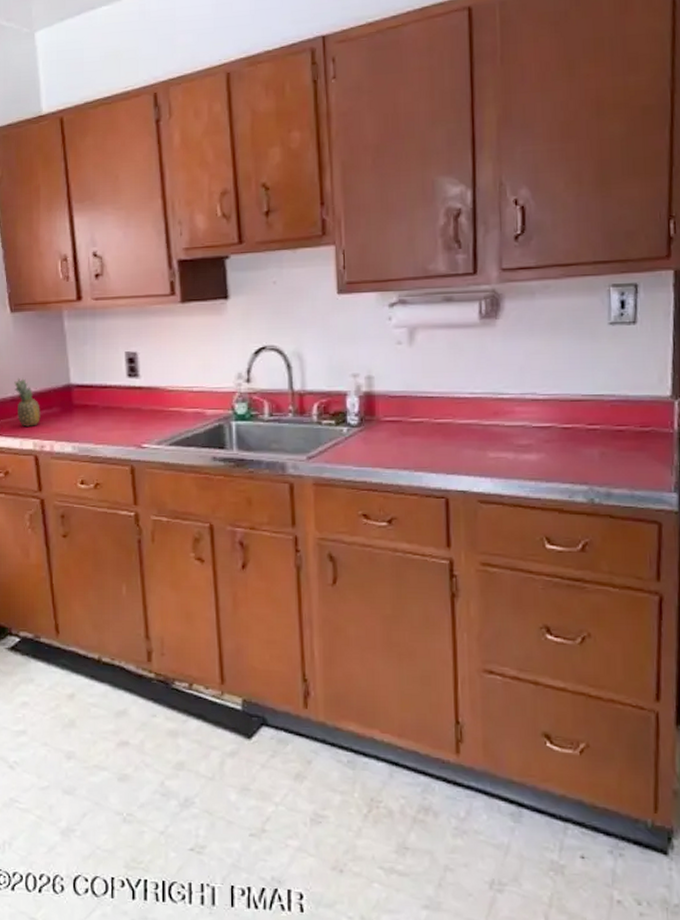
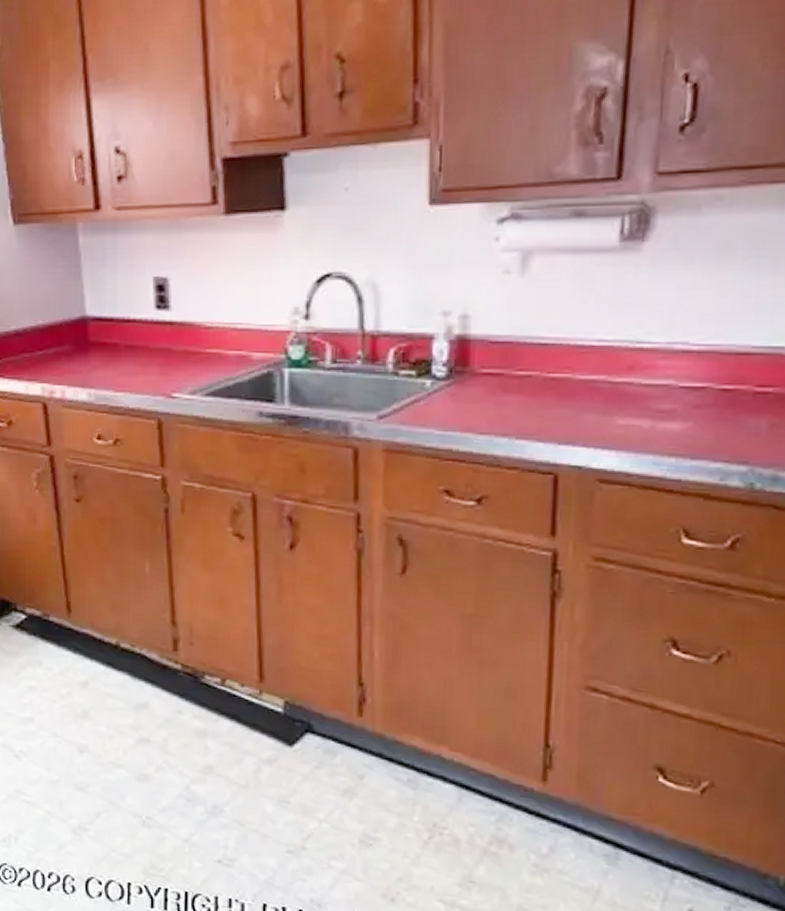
fruit: present [14,377,41,427] -> none [19,306,50,367]

